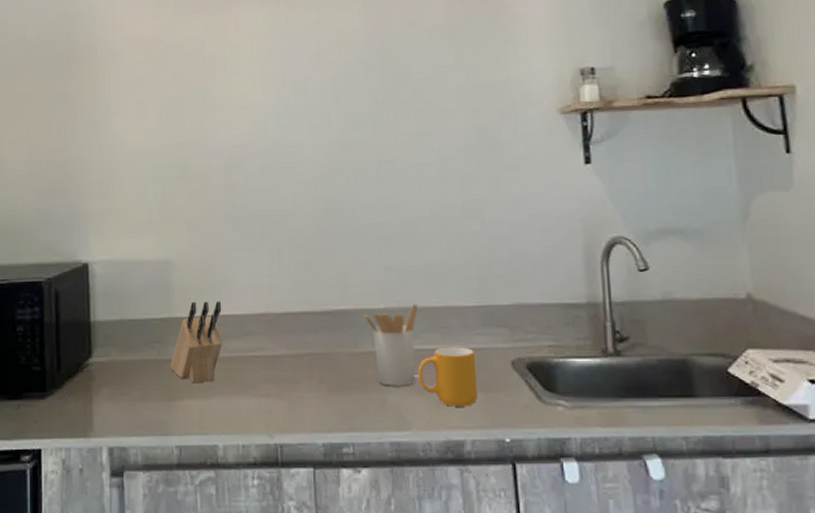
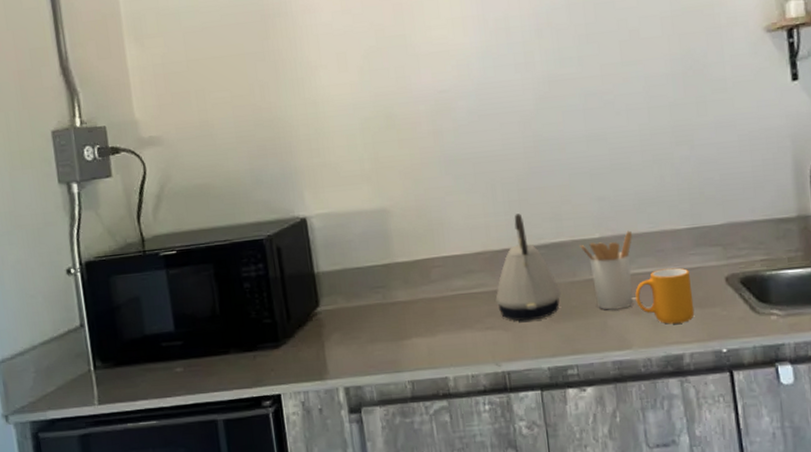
knife block: present [170,301,223,384] -> none [395,243,445,323]
kettle: none [273,277,342,391] -> present [495,213,561,321]

